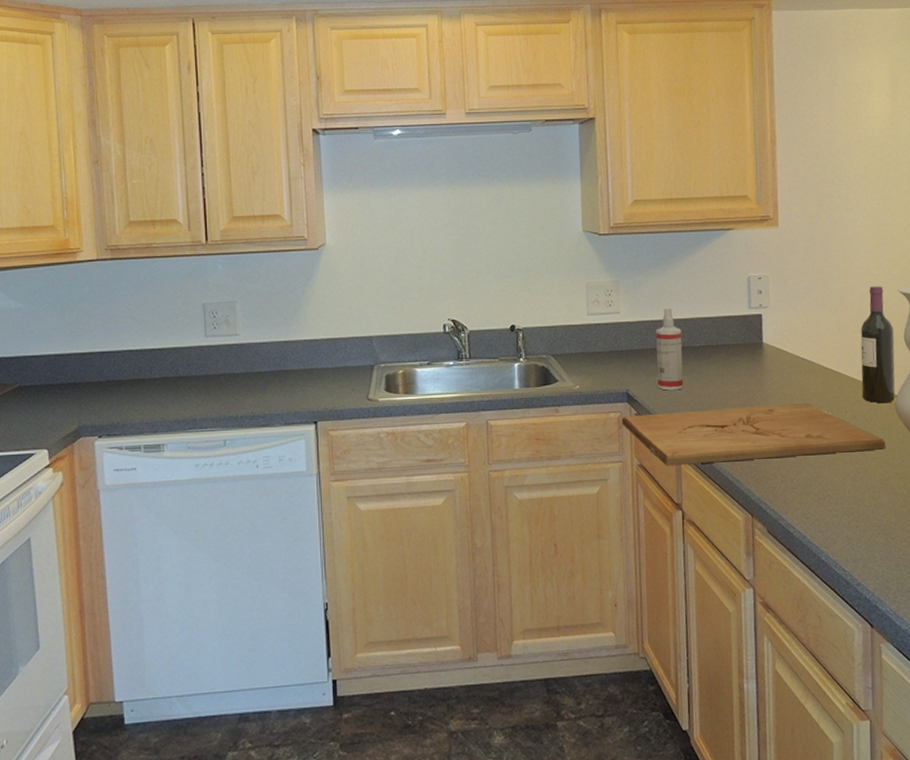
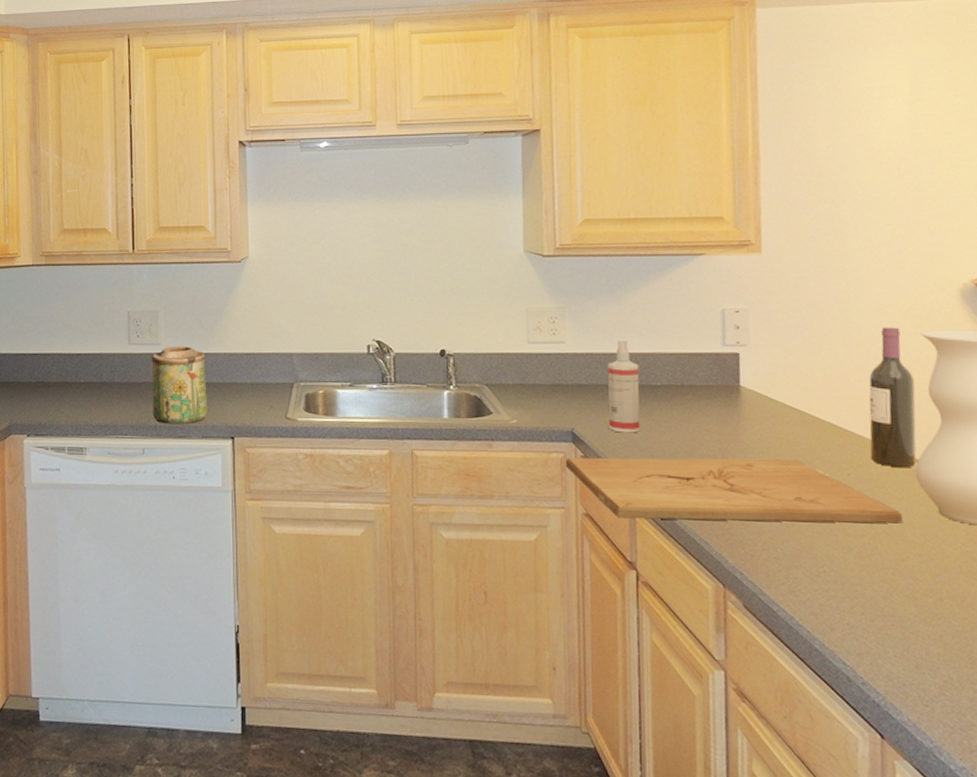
canister: none [230,335,290,414] -> present [152,345,208,425]

